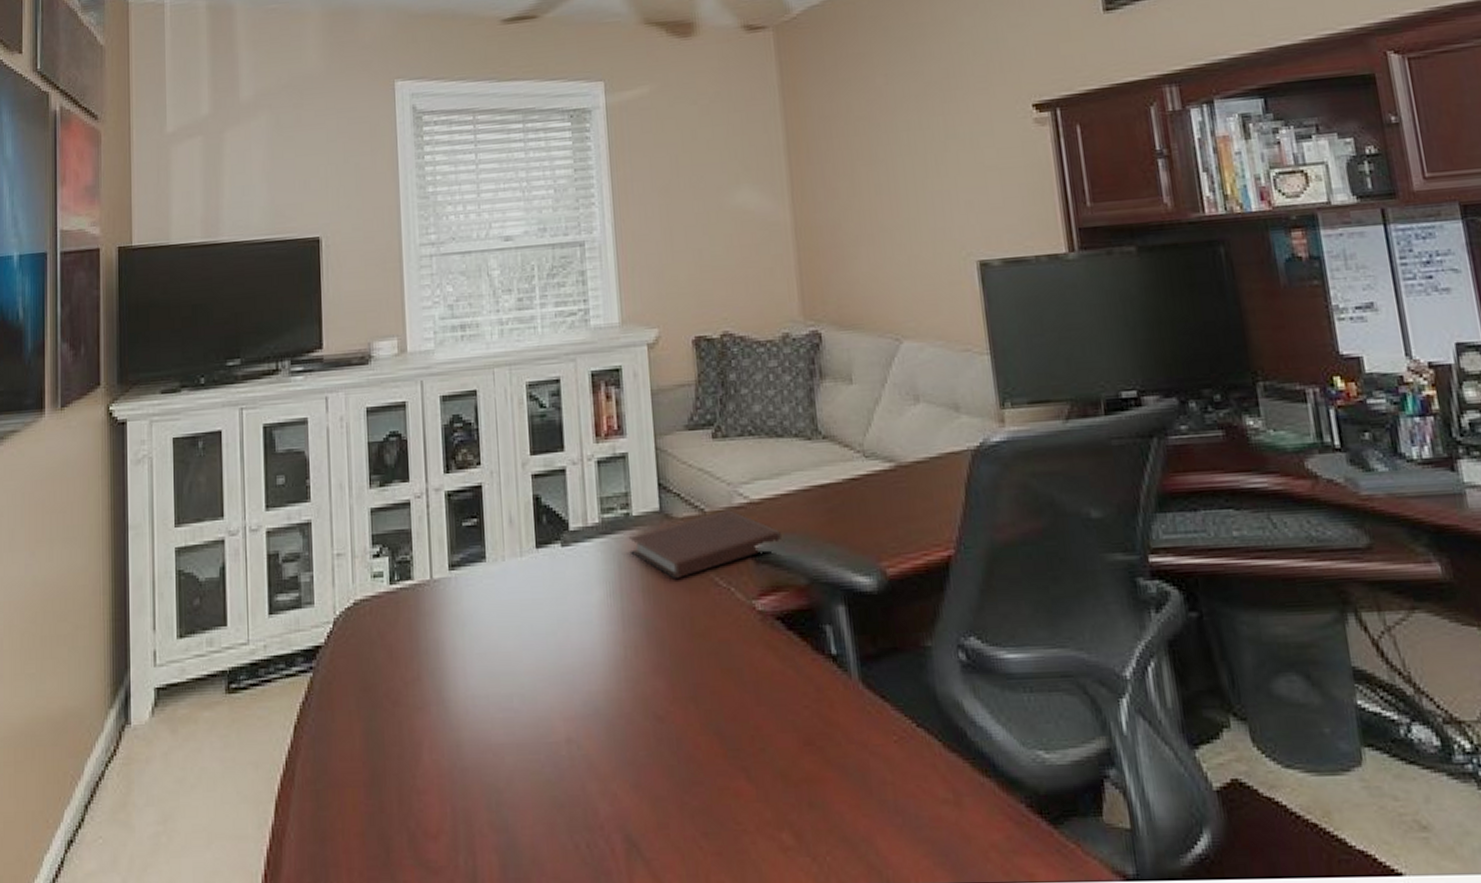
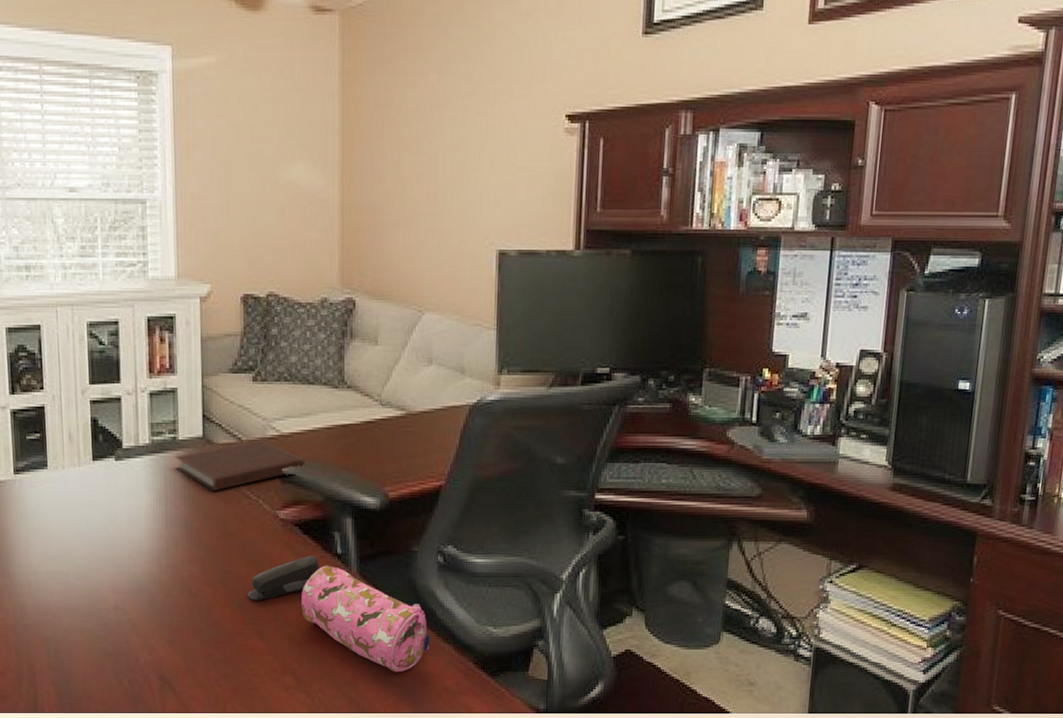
stapler: none [725,658,813,725] -> present [247,555,321,601]
pencil case: none [792,671,966,823] -> present [301,565,431,673]

